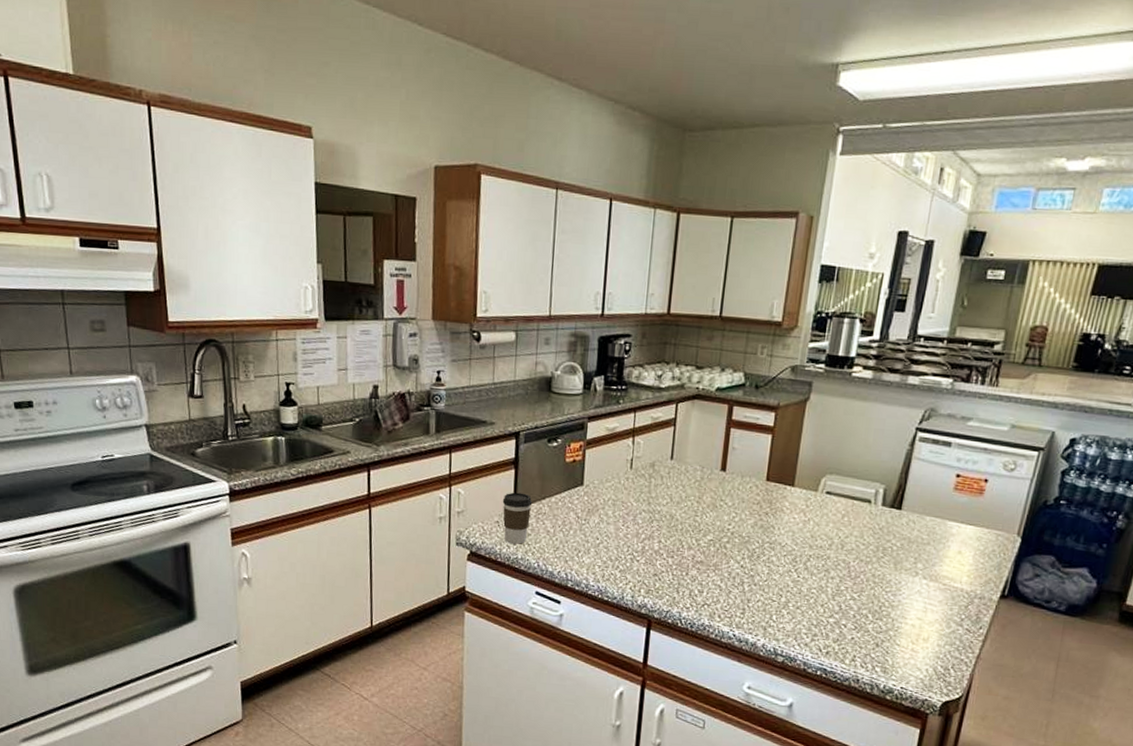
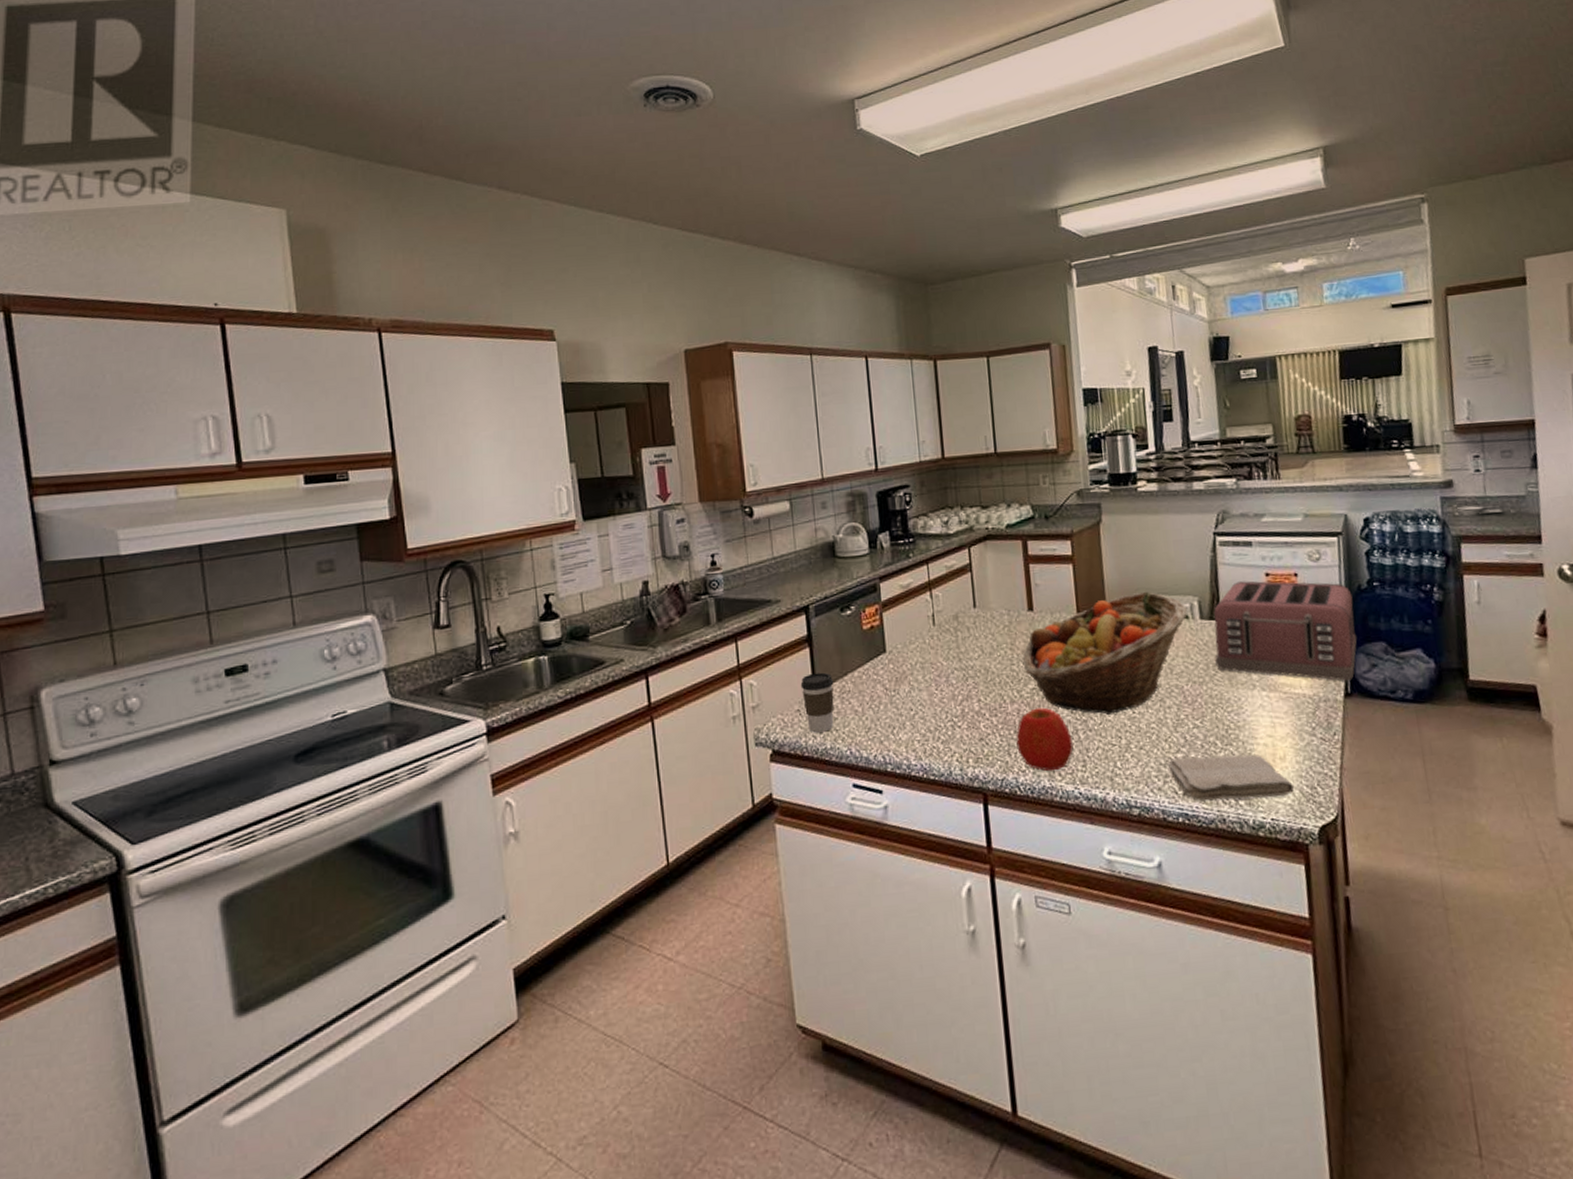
apple: none [686,557,737,613] -> present [1016,707,1073,772]
fruit basket: none [705,471,873,575] -> present [1022,591,1188,715]
washcloth: none [819,621,930,671] -> present [1168,754,1295,801]
toaster: none [886,477,1036,585] -> present [1214,581,1357,681]

